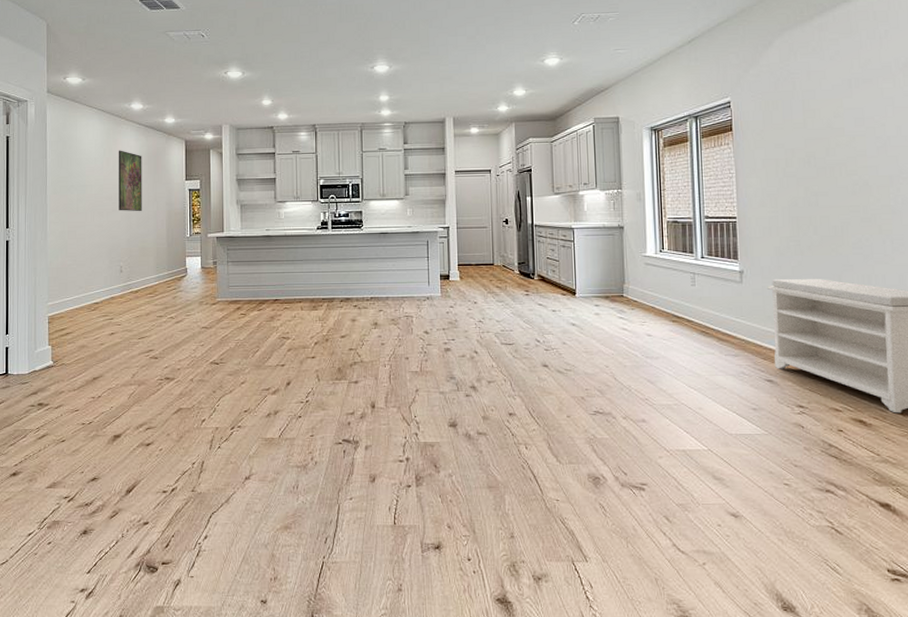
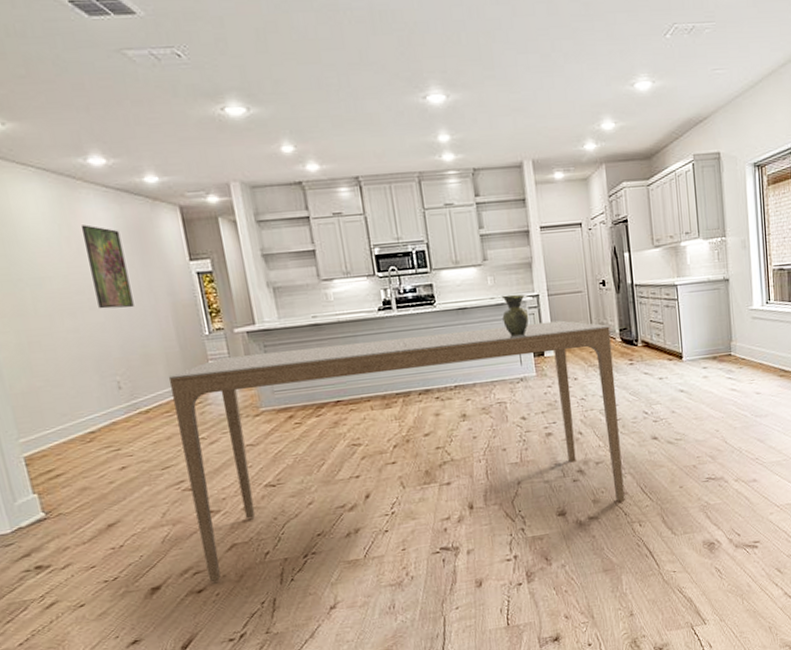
dining table: none [155,250,513,439] -> present [168,320,625,582]
vase: none [416,225,439,259] -> present [501,294,529,336]

